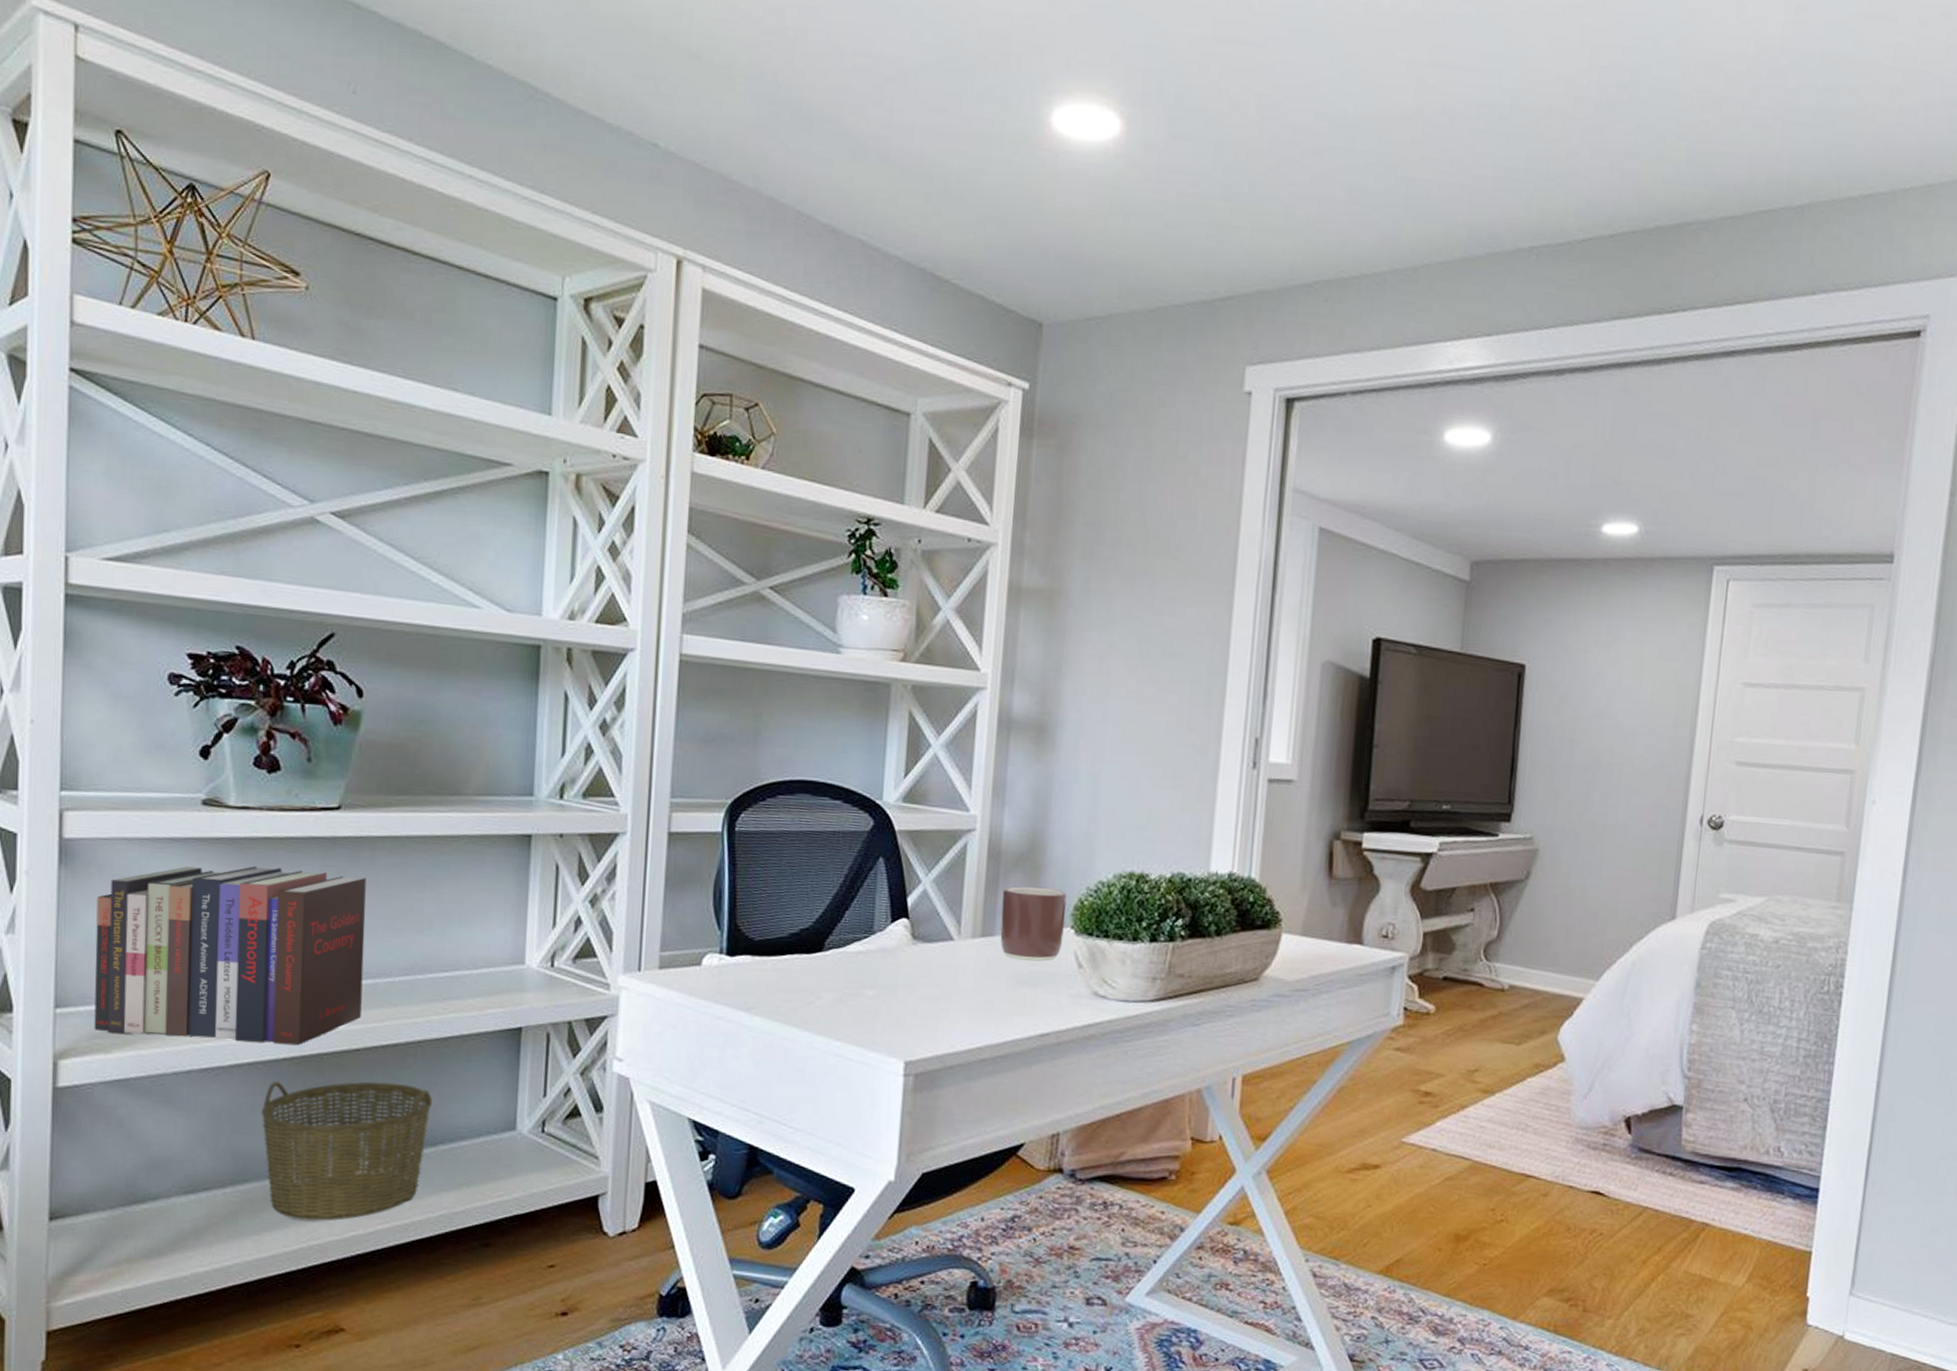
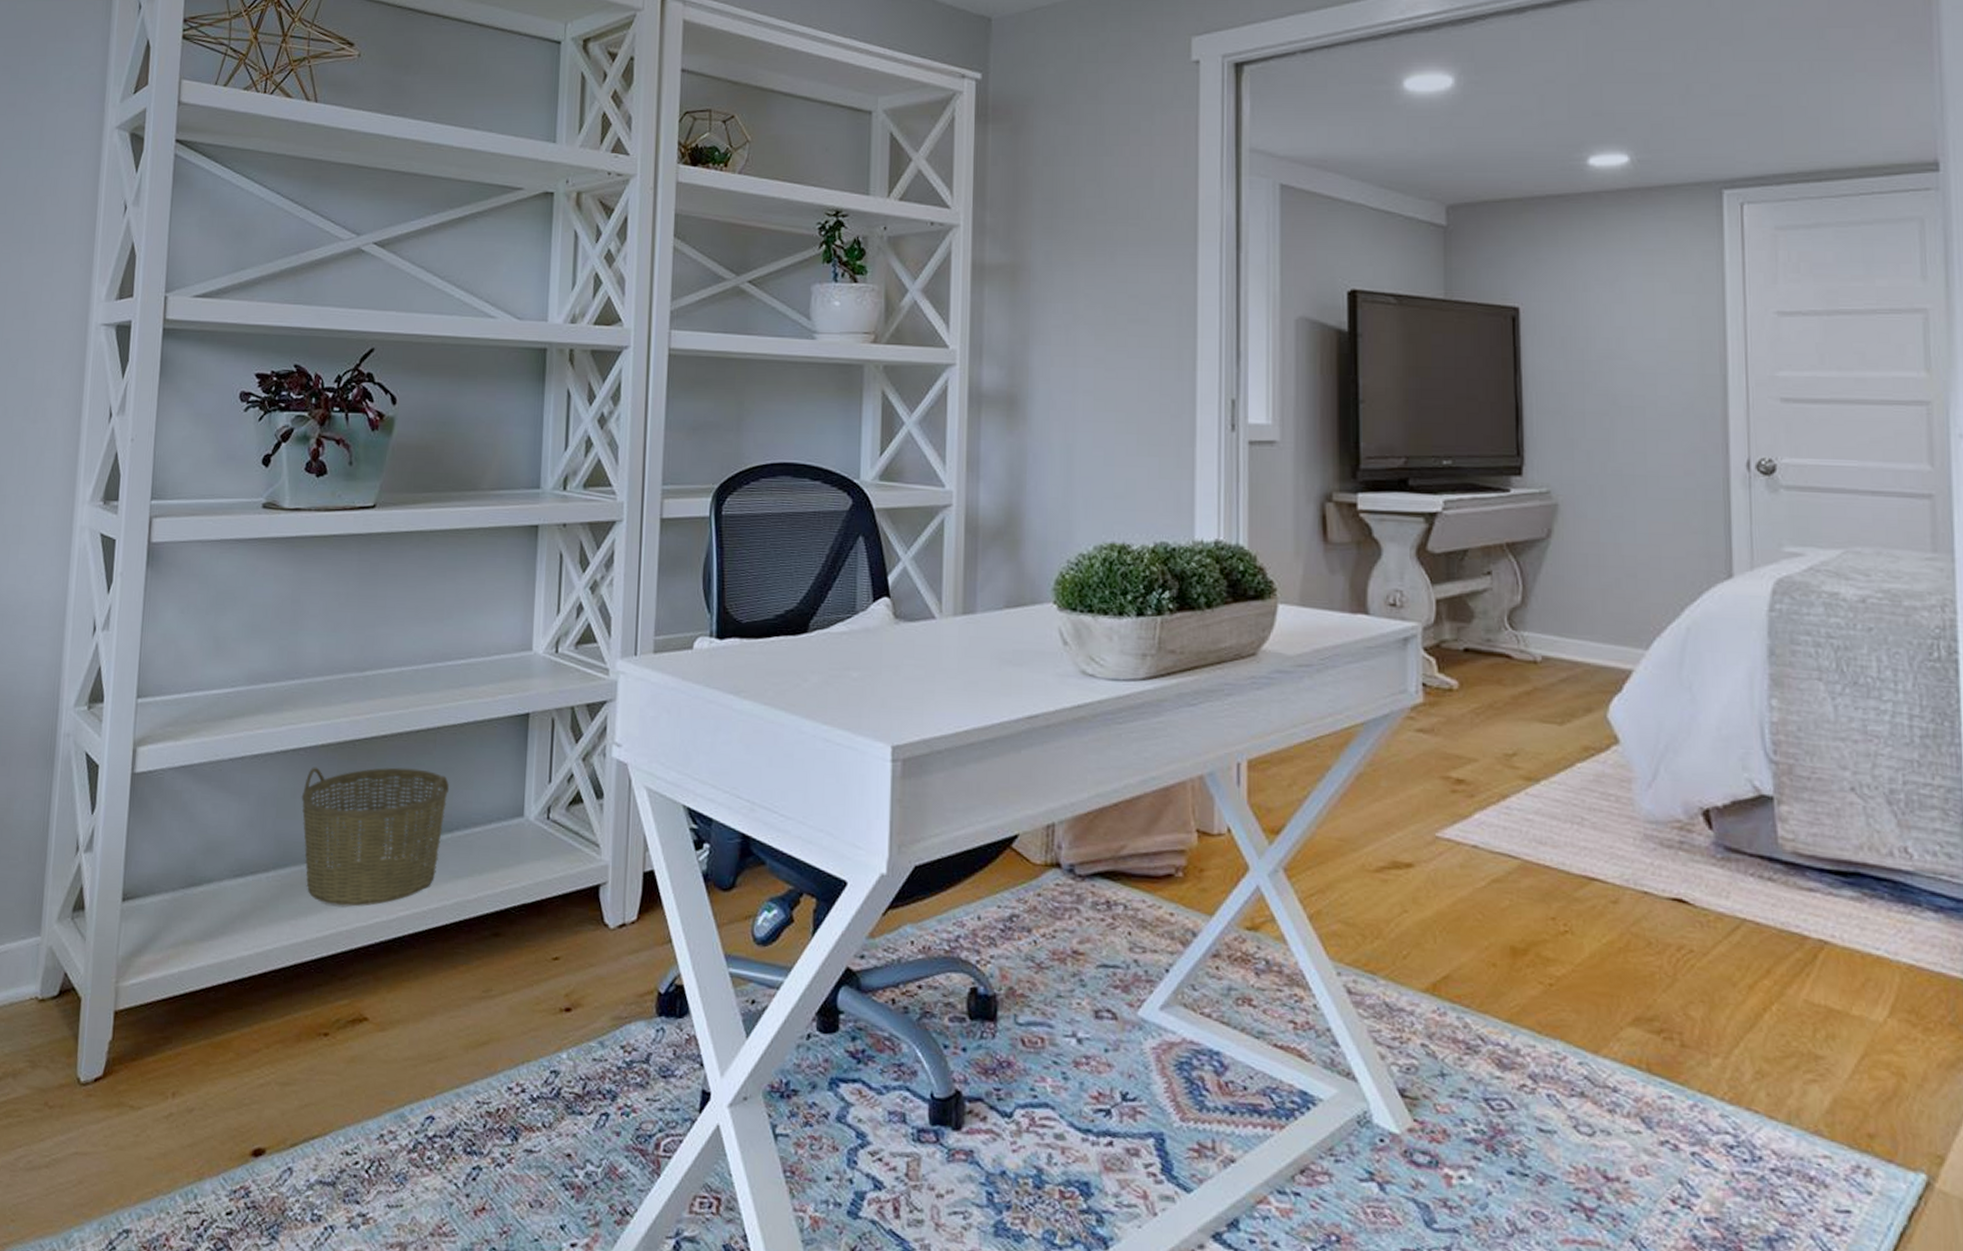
books: present [94,866,366,1045] -> none [167,563,396,731]
mug: present [1000,886,1067,962] -> none [982,561,1047,640]

